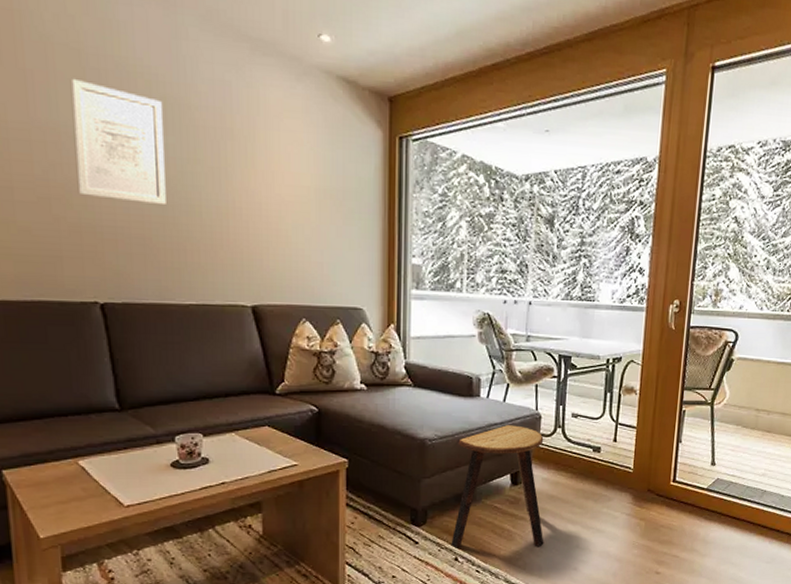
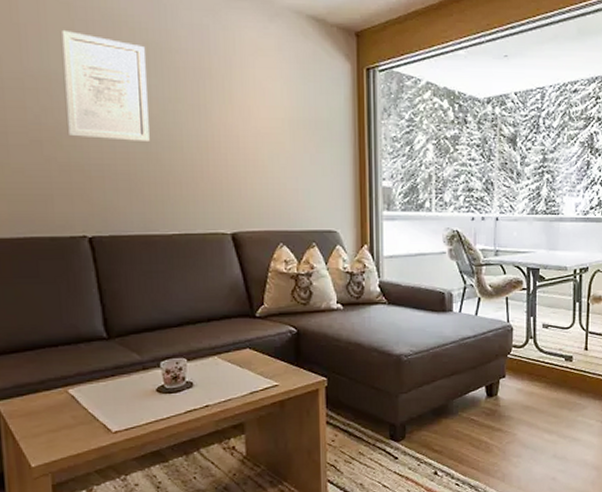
stool: present [451,425,544,548] -> none [430,338,522,462]

